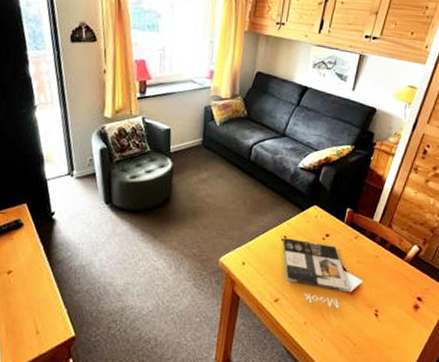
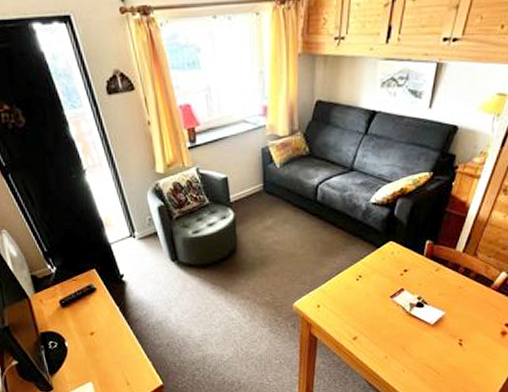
magazine: present [283,238,349,309] -> none [358,277,431,341]

